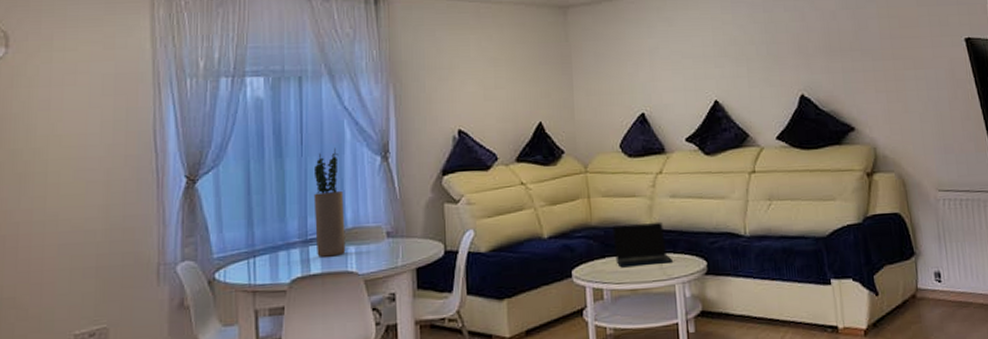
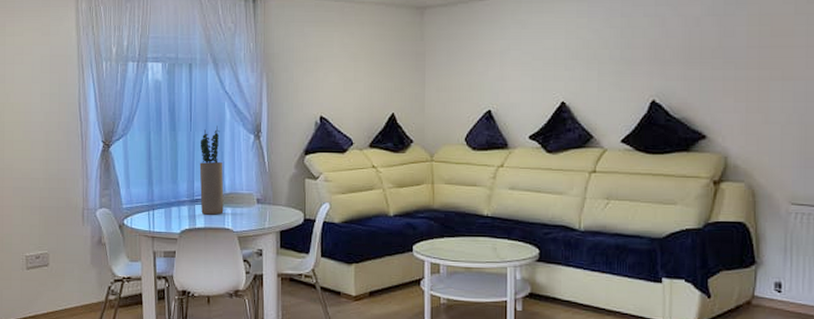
laptop: present [612,221,672,268] -> none [452,210,506,249]

